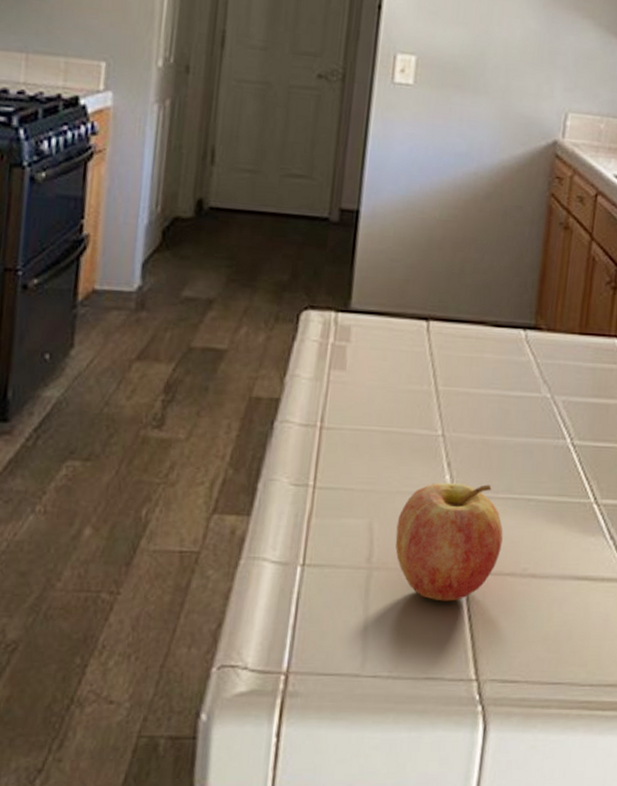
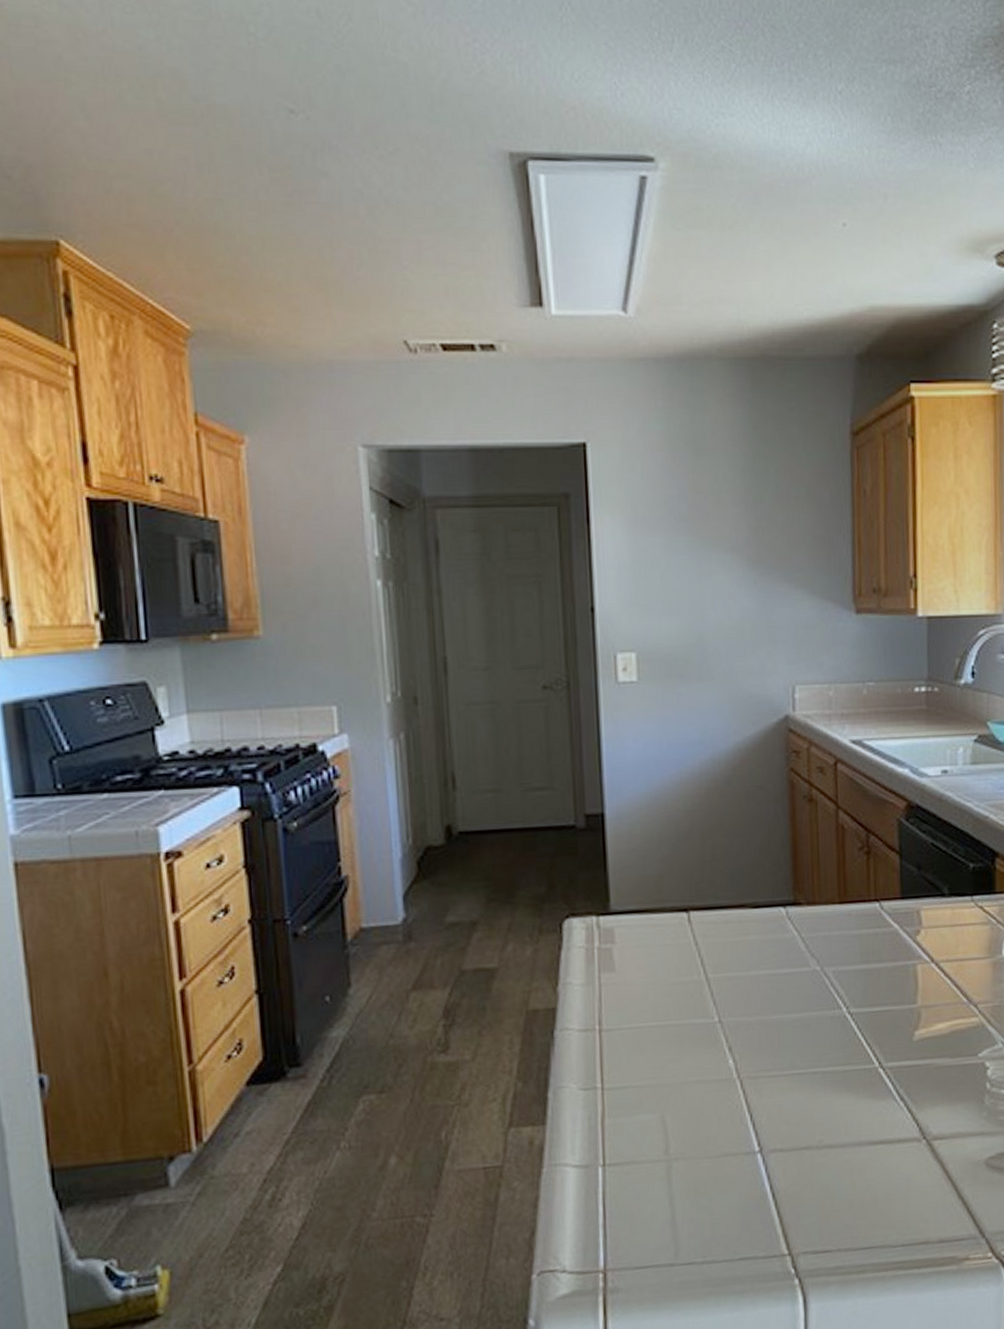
fruit: present [395,482,503,602] -> none [688,1063,794,1183]

